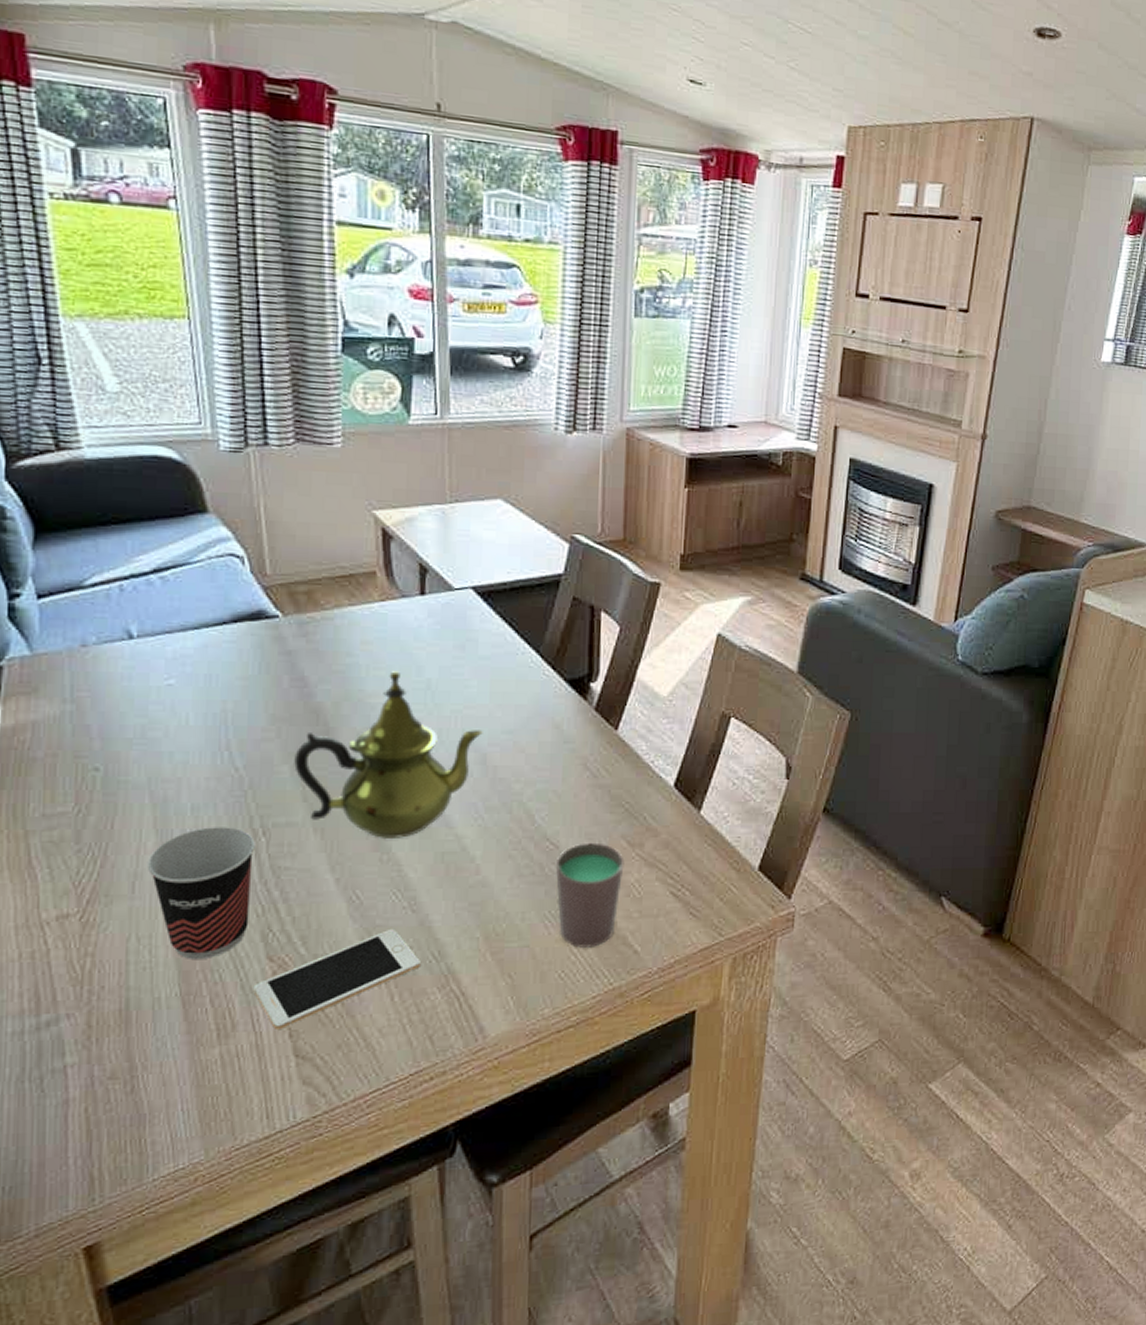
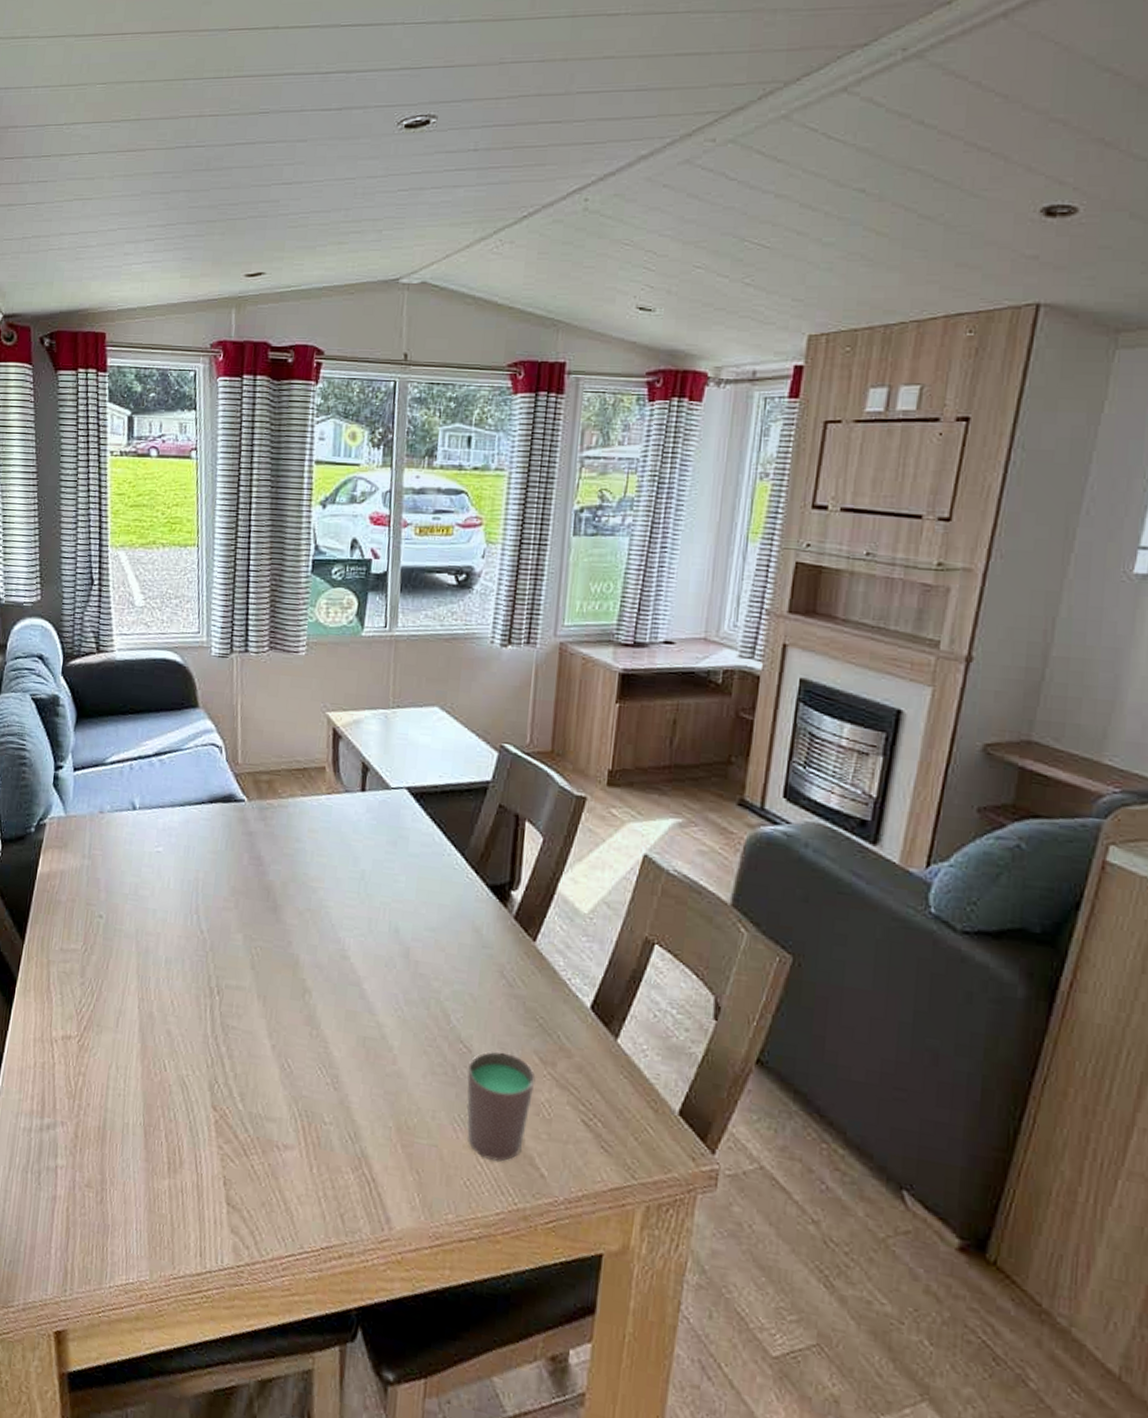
cup: present [147,827,255,959] -> none [129,979,211,1097]
cell phone: present [253,928,420,1031] -> none [199,1101,338,1177]
teapot: present [294,671,483,838] -> none [246,859,408,1017]

